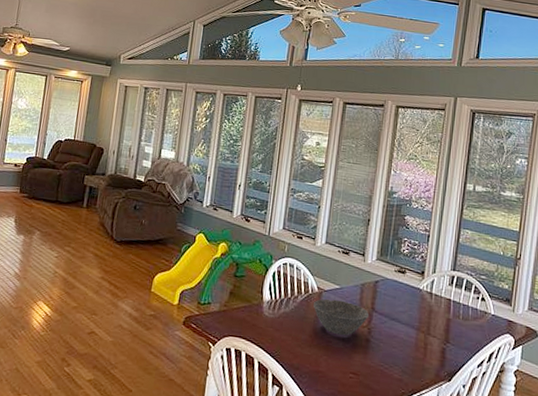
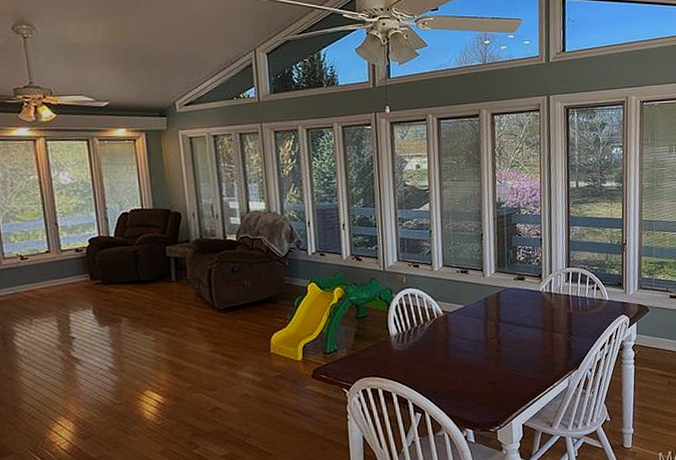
bowl: present [313,298,370,336] -> none [441,318,497,352]

